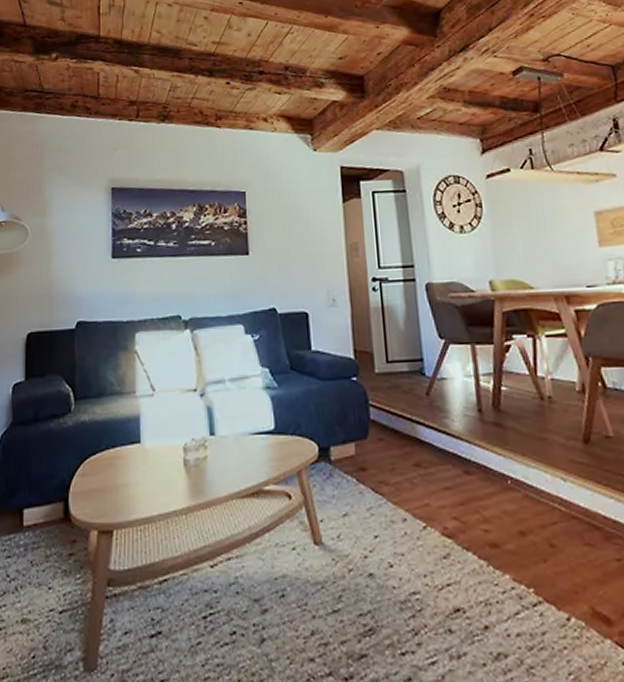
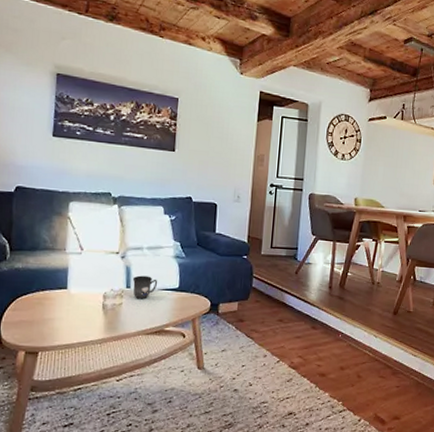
mug: none [216,416,248,450] -> present [132,275,158,300]

